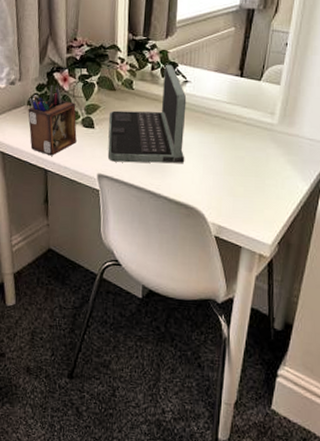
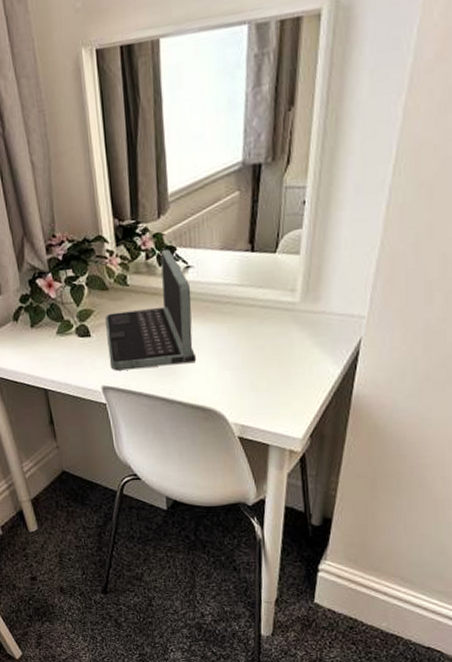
desk organizer: present [28,84,77,156] -> none [14,293,74,374]

